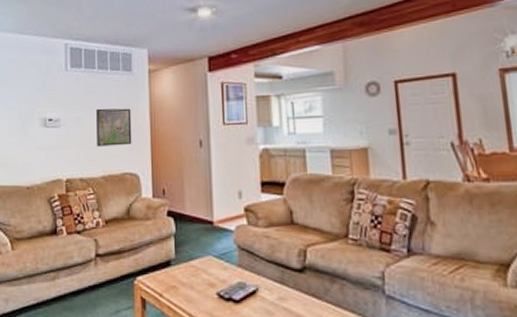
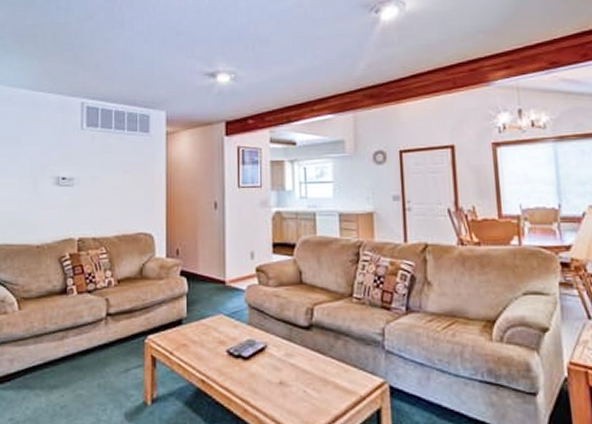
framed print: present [96,108,132,147] -> none [111,168,147,206]

